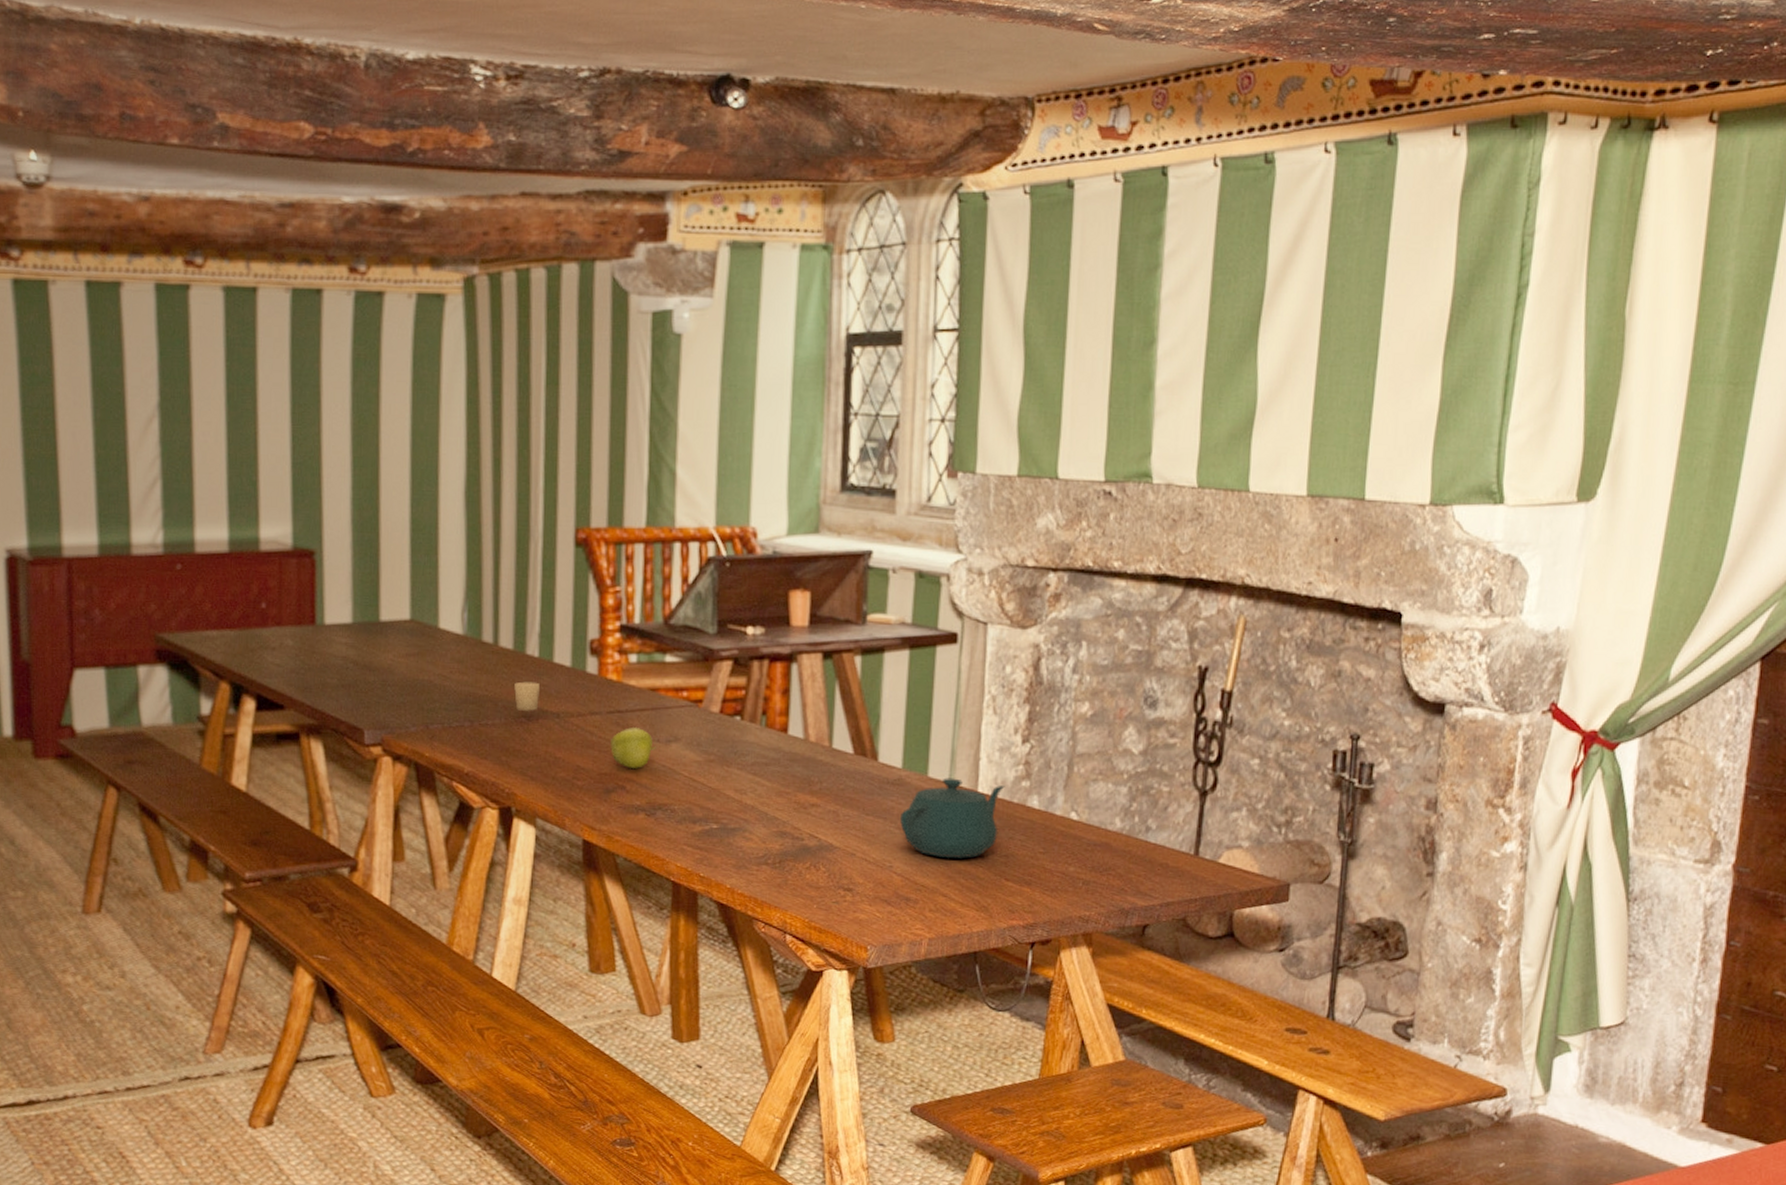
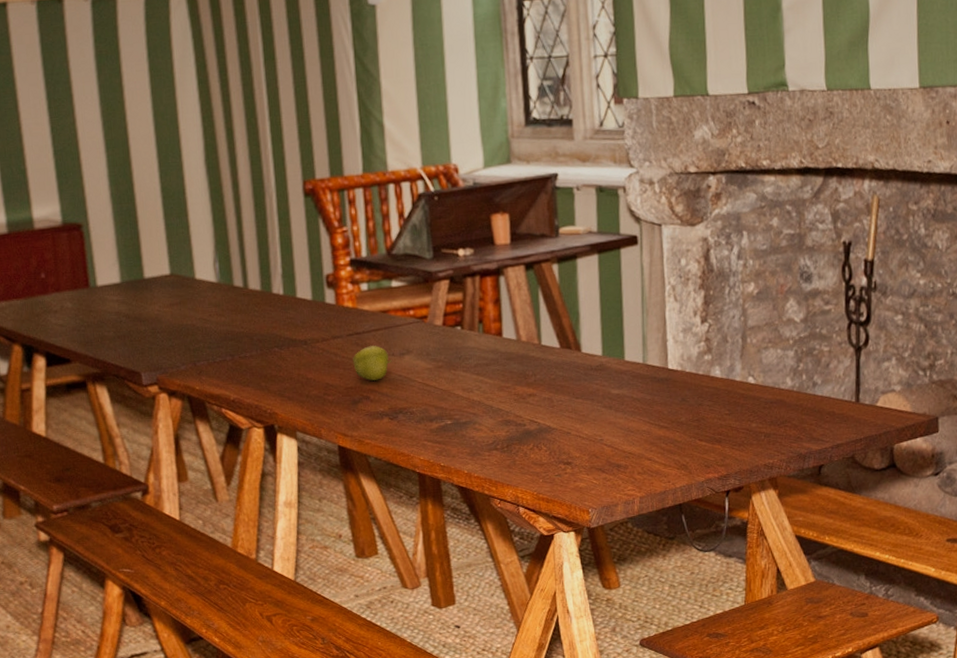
candle: present [514,681,540,711] -> none [265,316,288,342]
teapot: present [900,778,1005,859] -> none [605,359,691,428]

